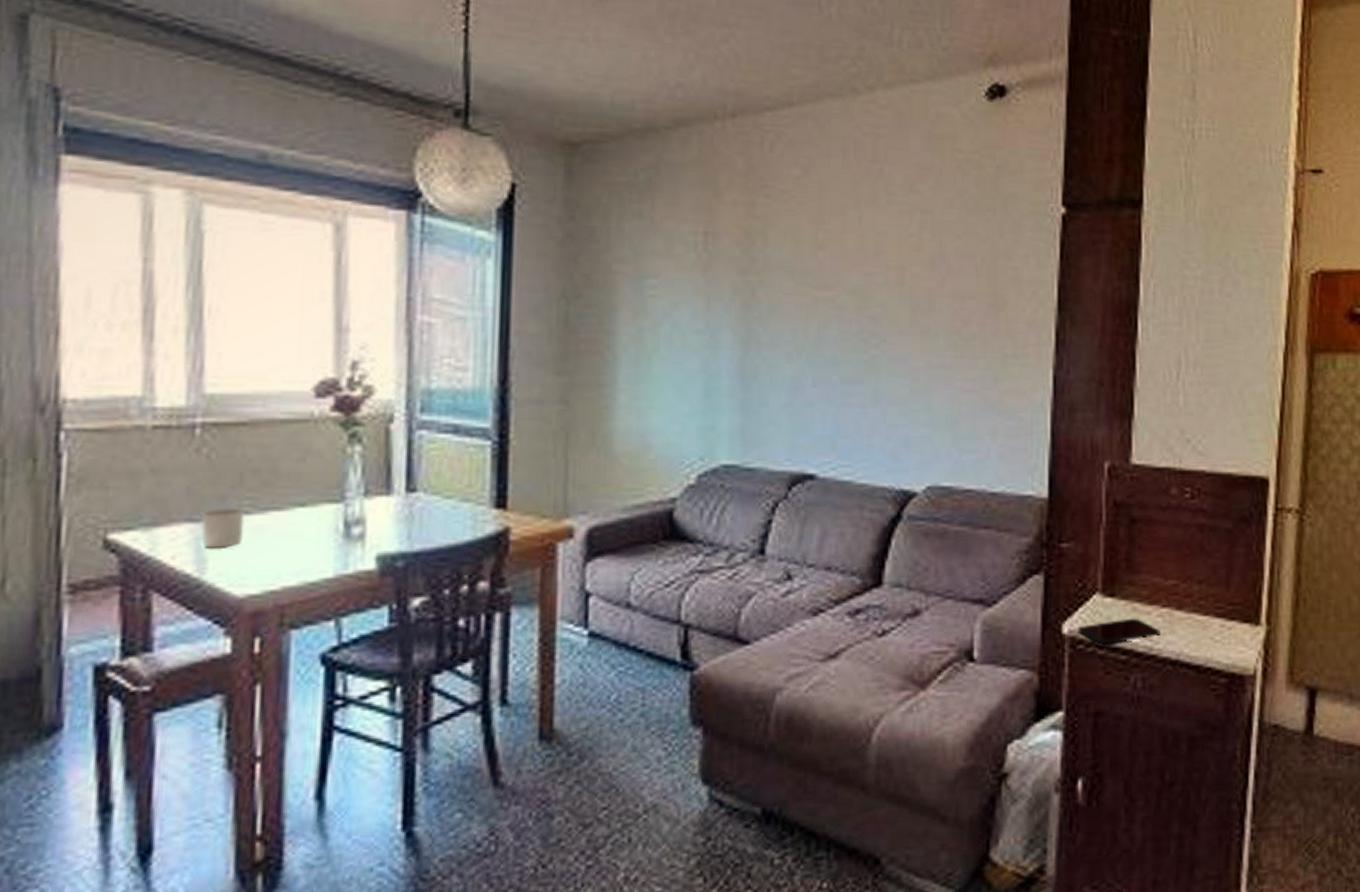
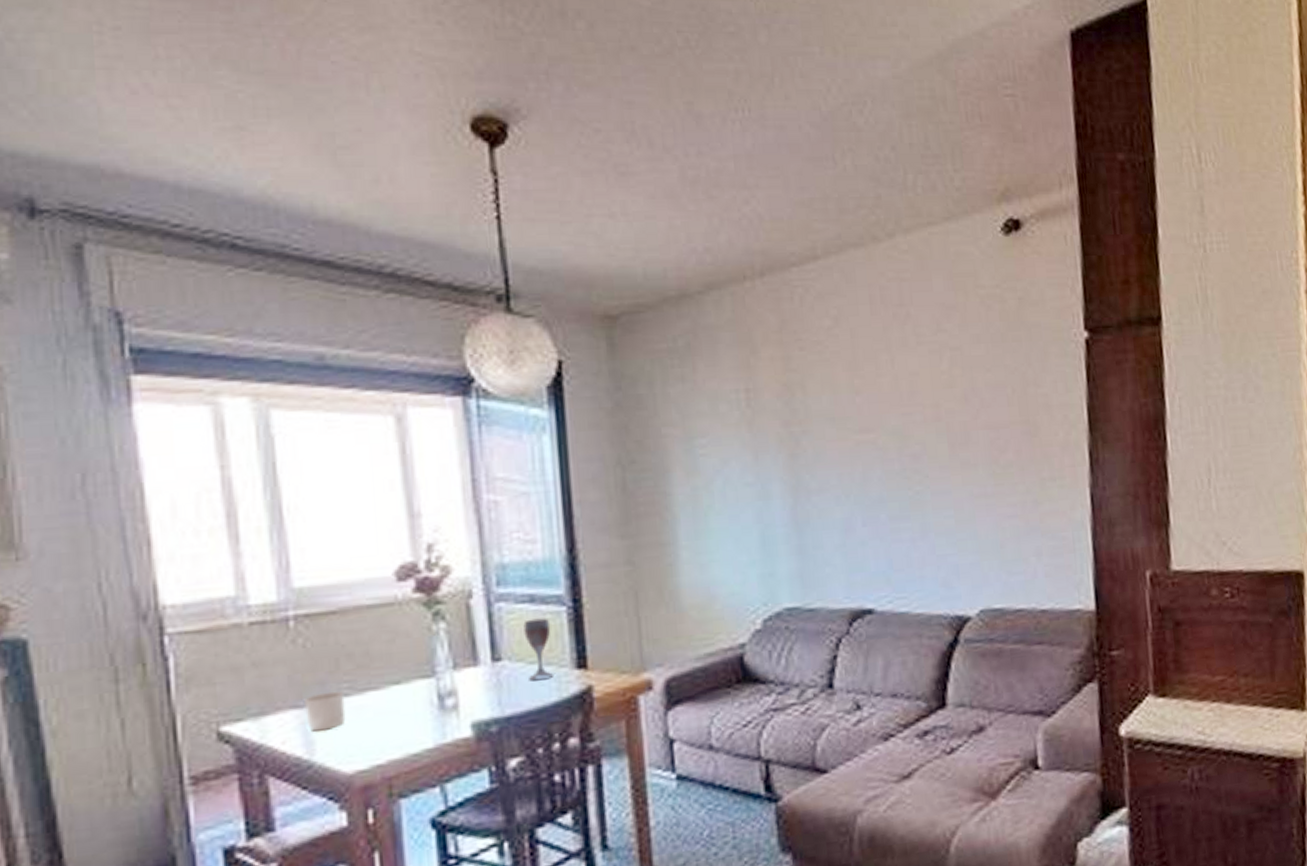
cup: none [443,451,473,517] -> present [523,618,554,681]
phone: present [1077,618,1161,645] -> none [1134,714,1213,743]

